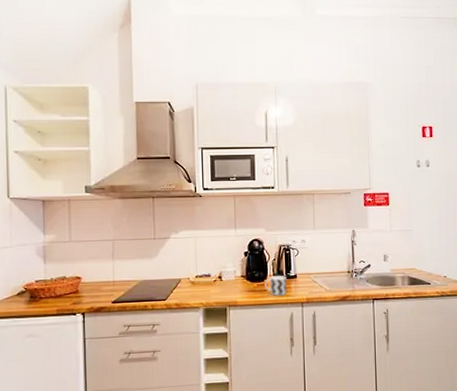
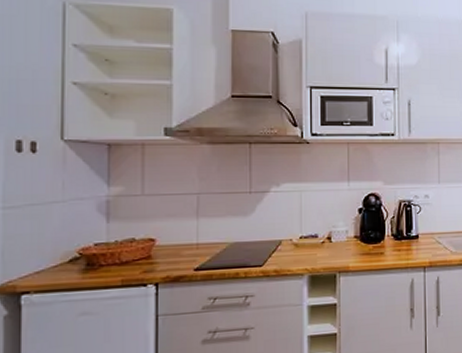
cup: present [265,275,287,296] -> none [381,235,407,260]

